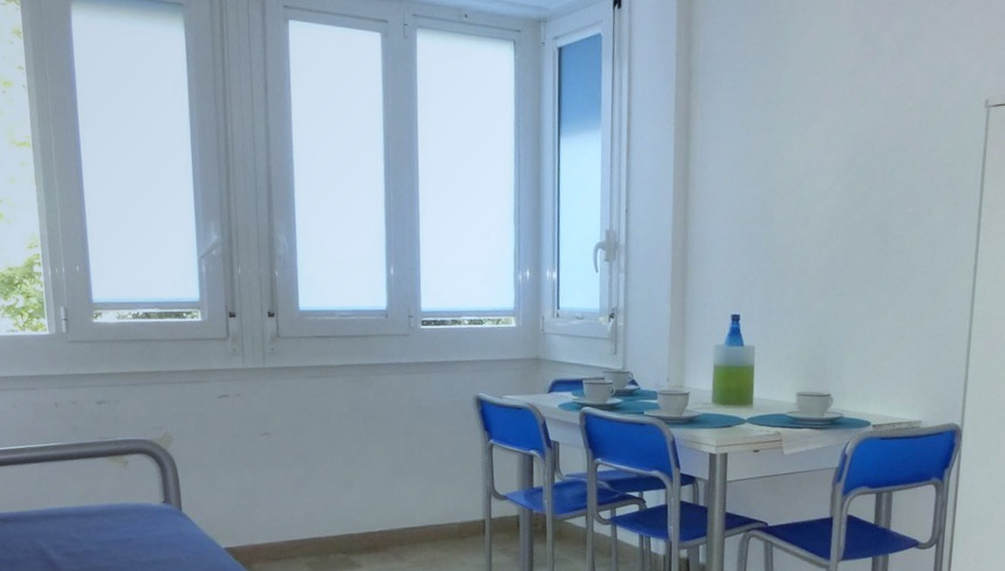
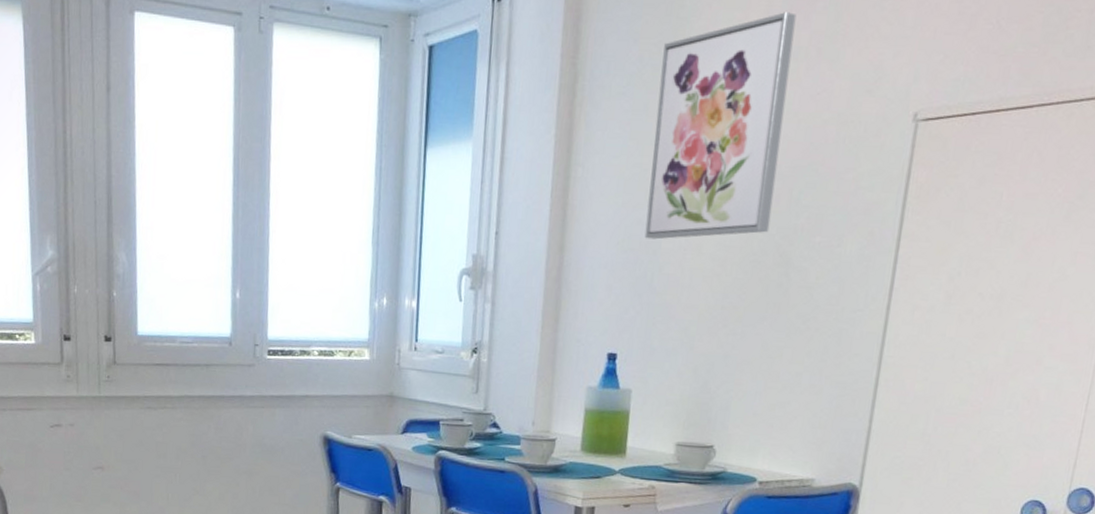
wall art: none [758,16,879,213] -> present [644,12,797,240]

